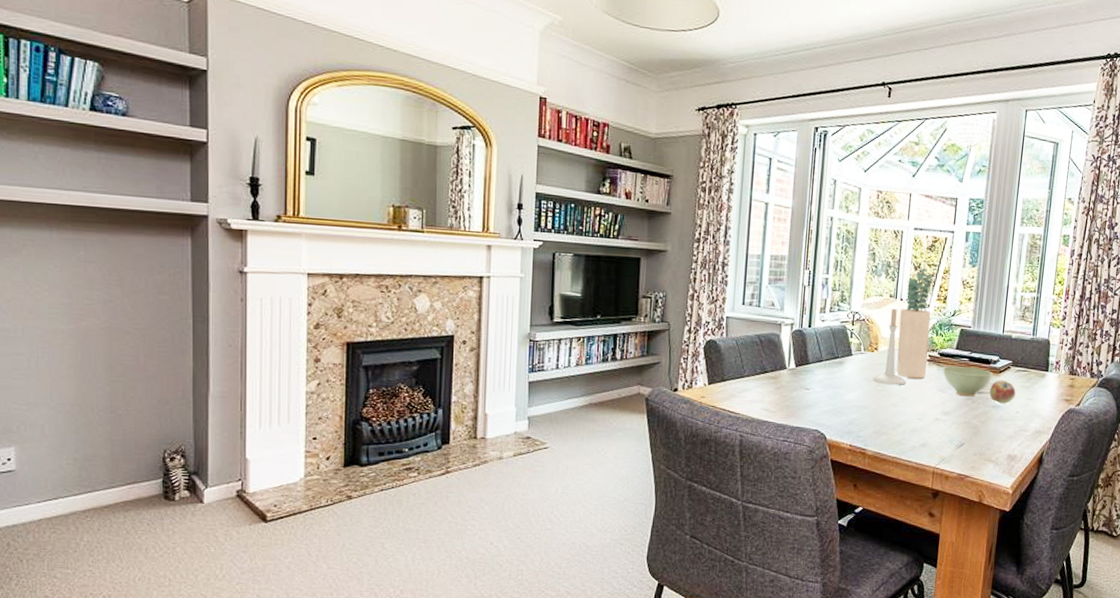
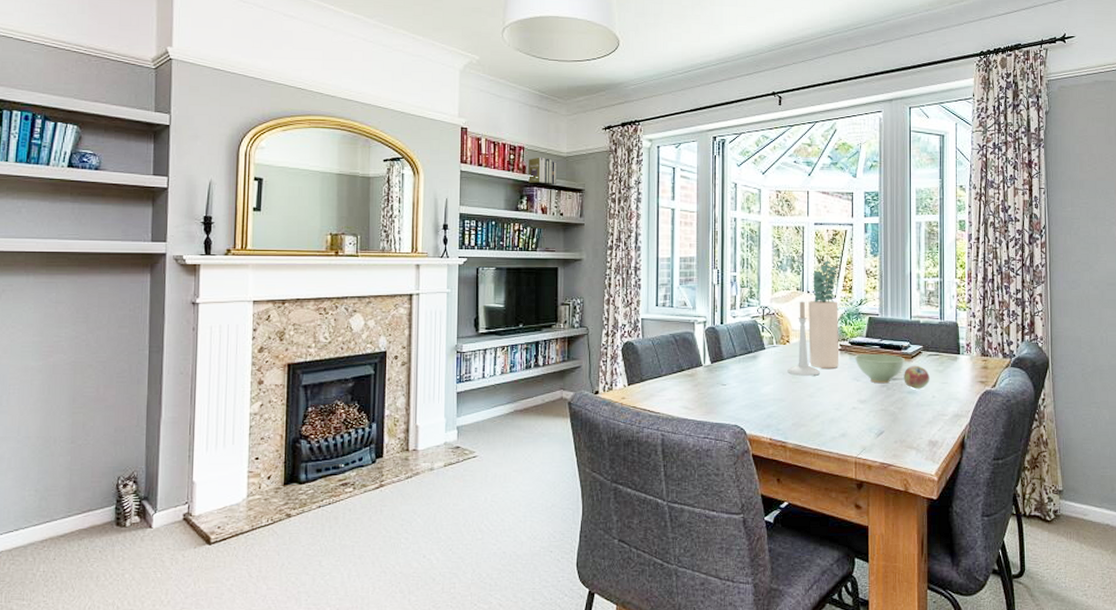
books: none [612,136,644,170] -> present [528,157,557,187]

